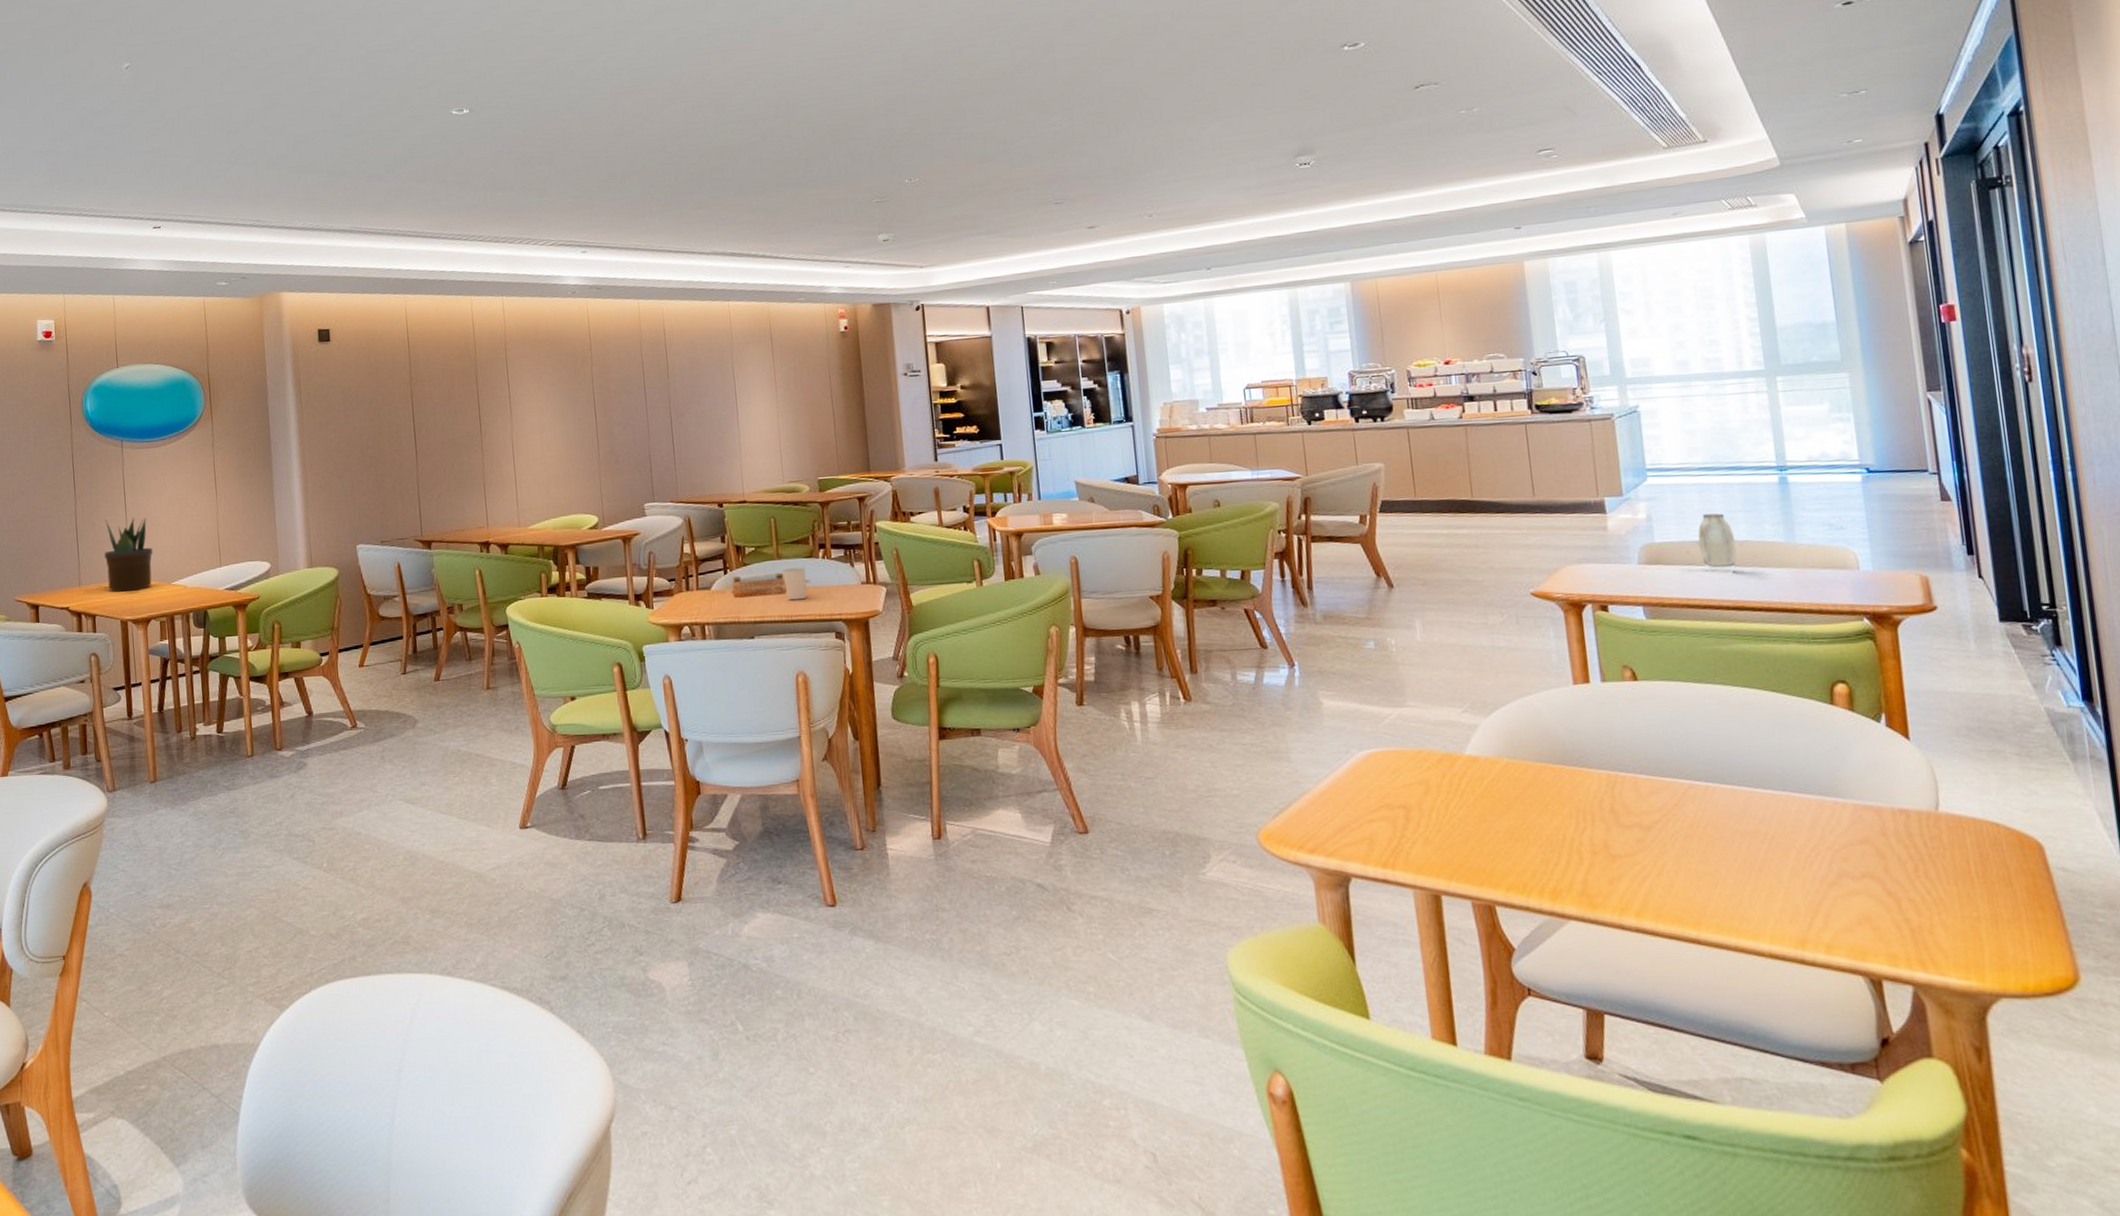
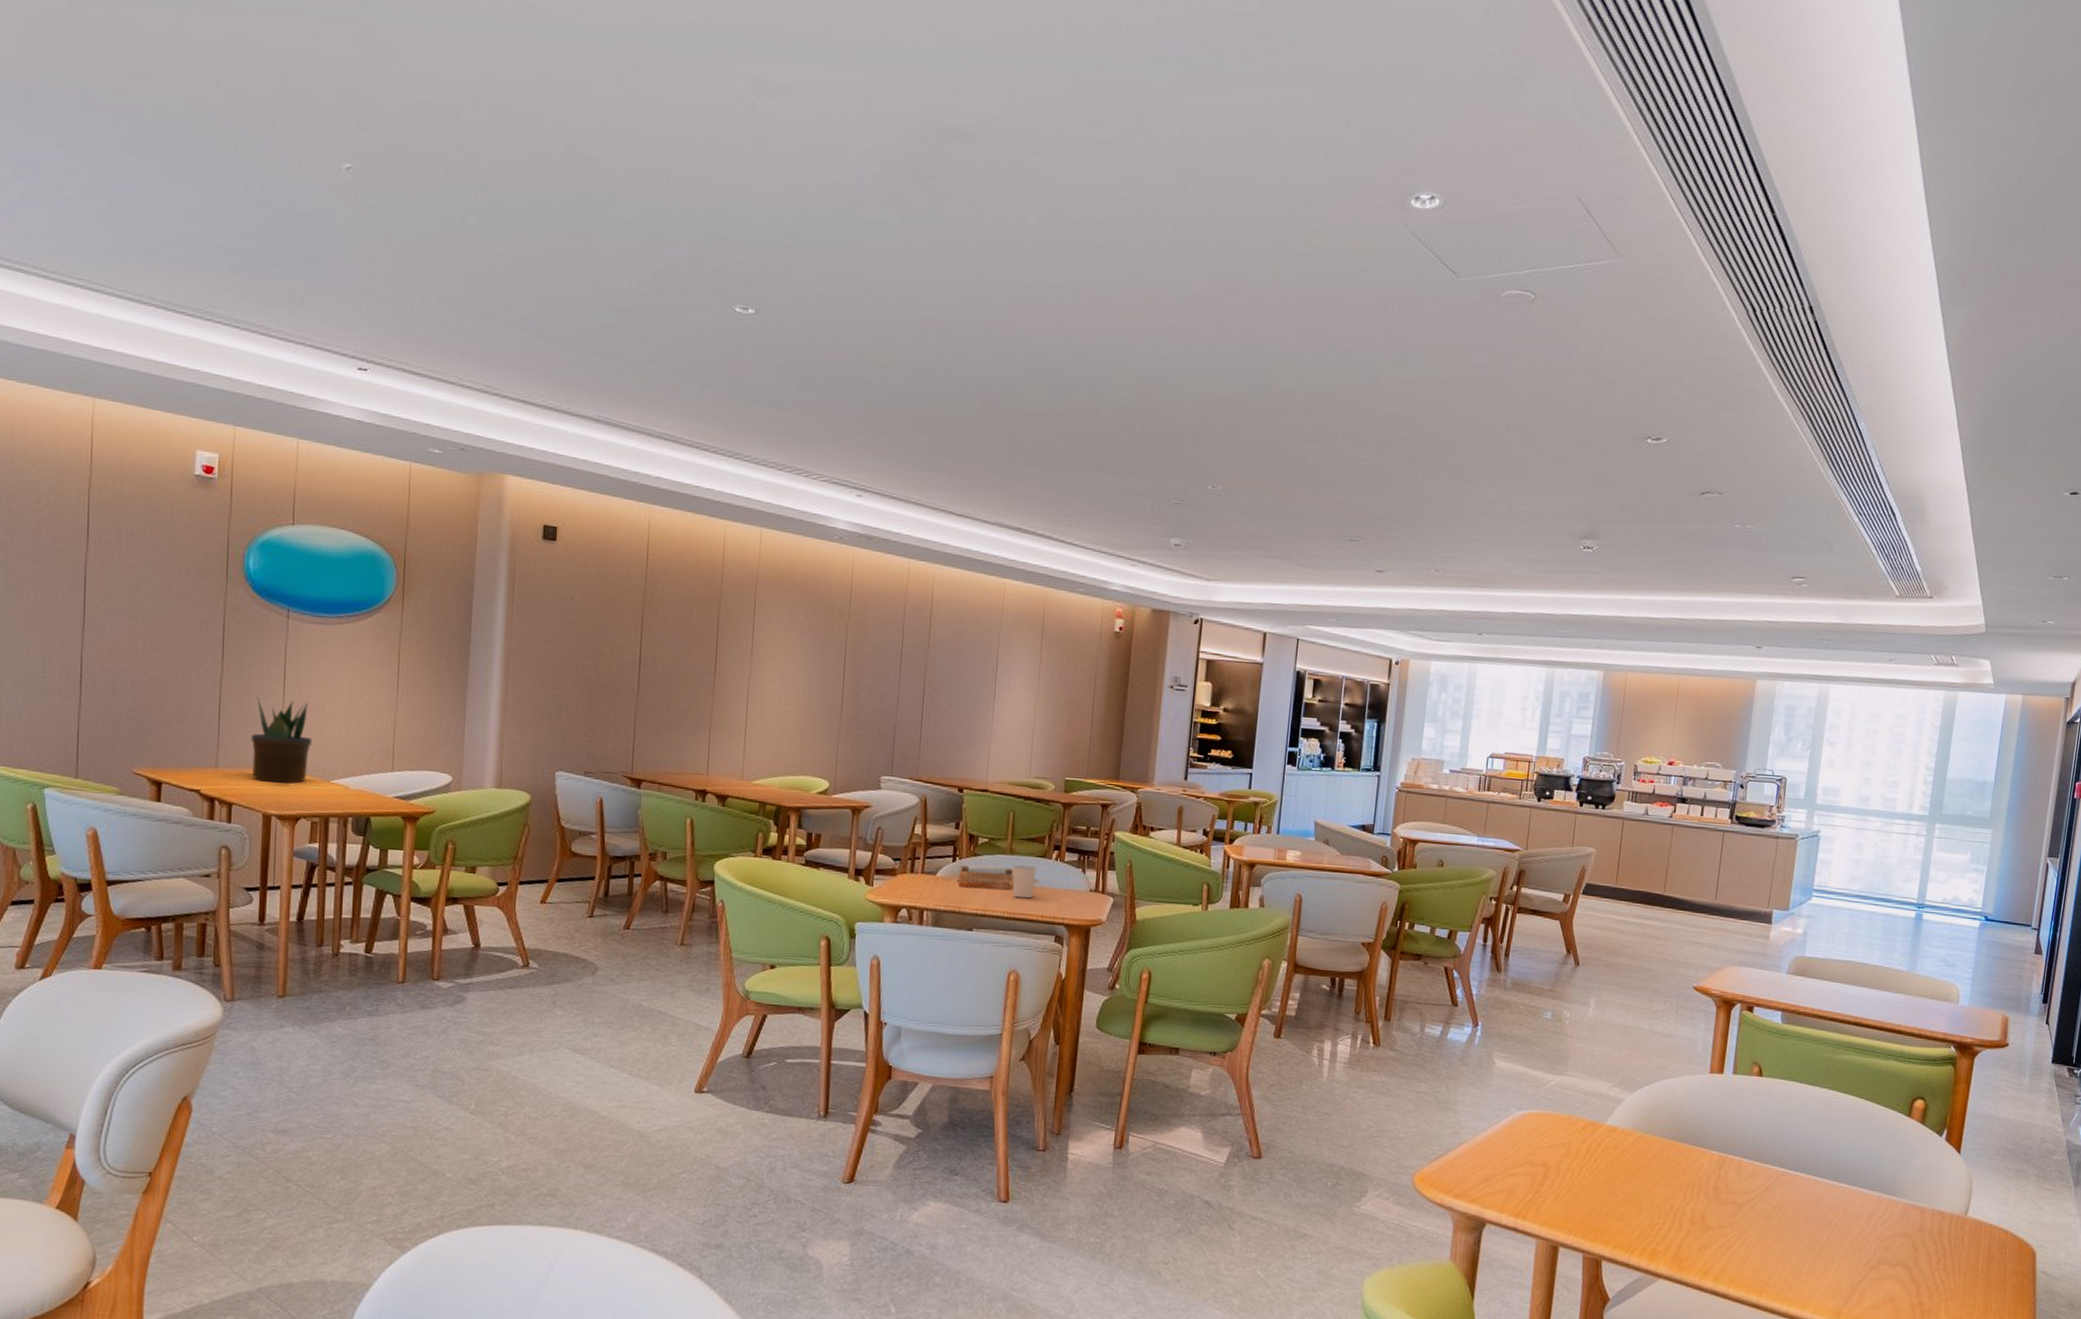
vase: present [1698,513,1737,576] -> none [1838,937,1869,995]

